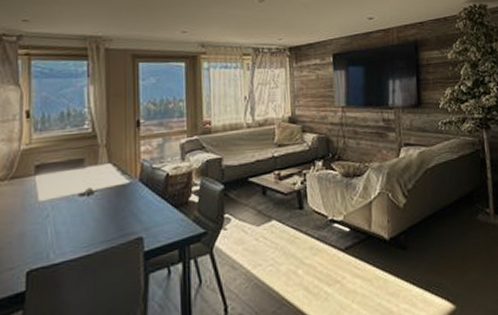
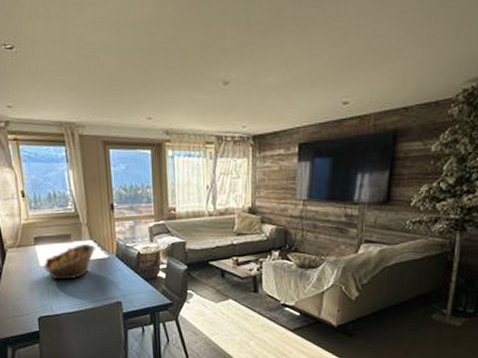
fruit basket: none [44,168,115,218] -> present [44,244,96,280]

